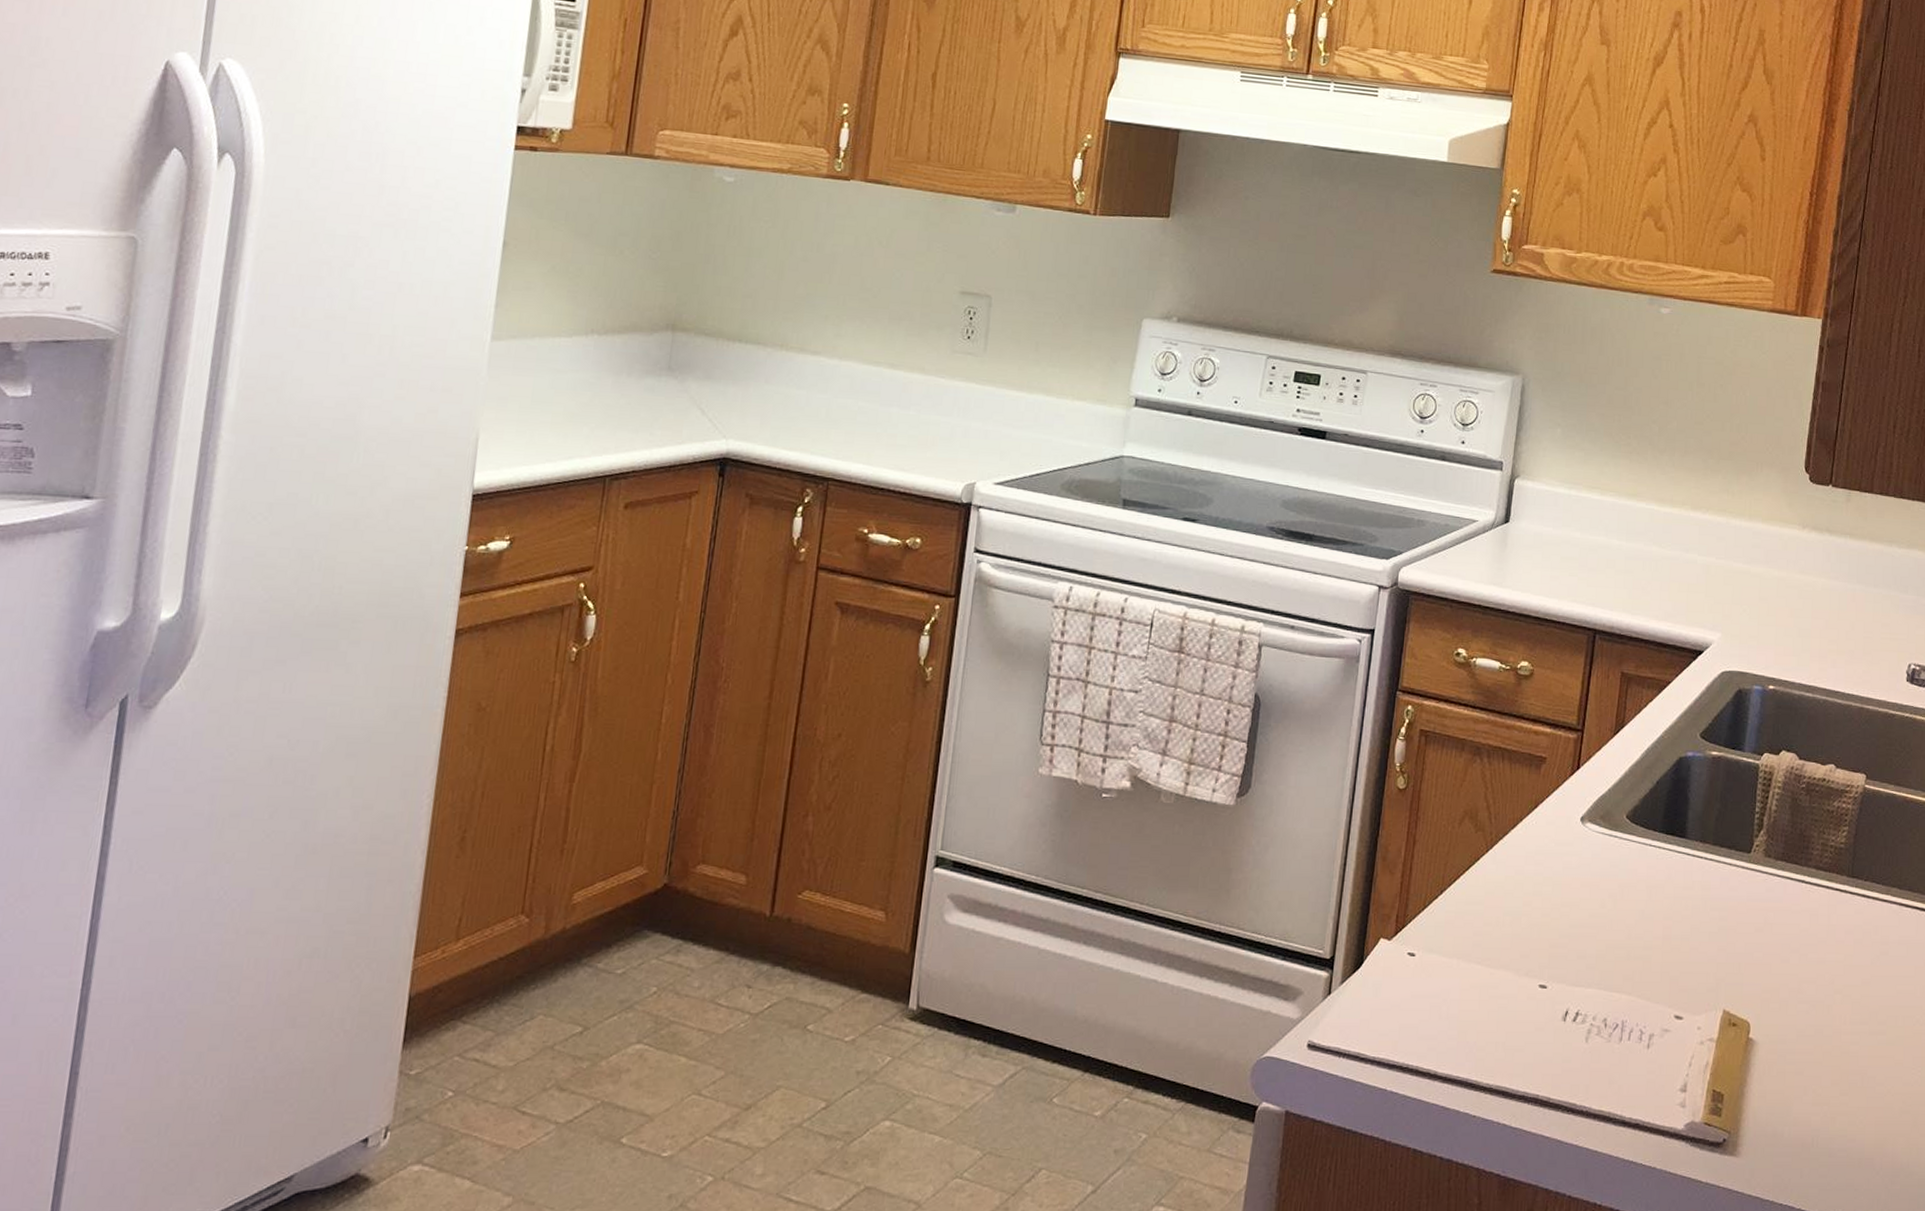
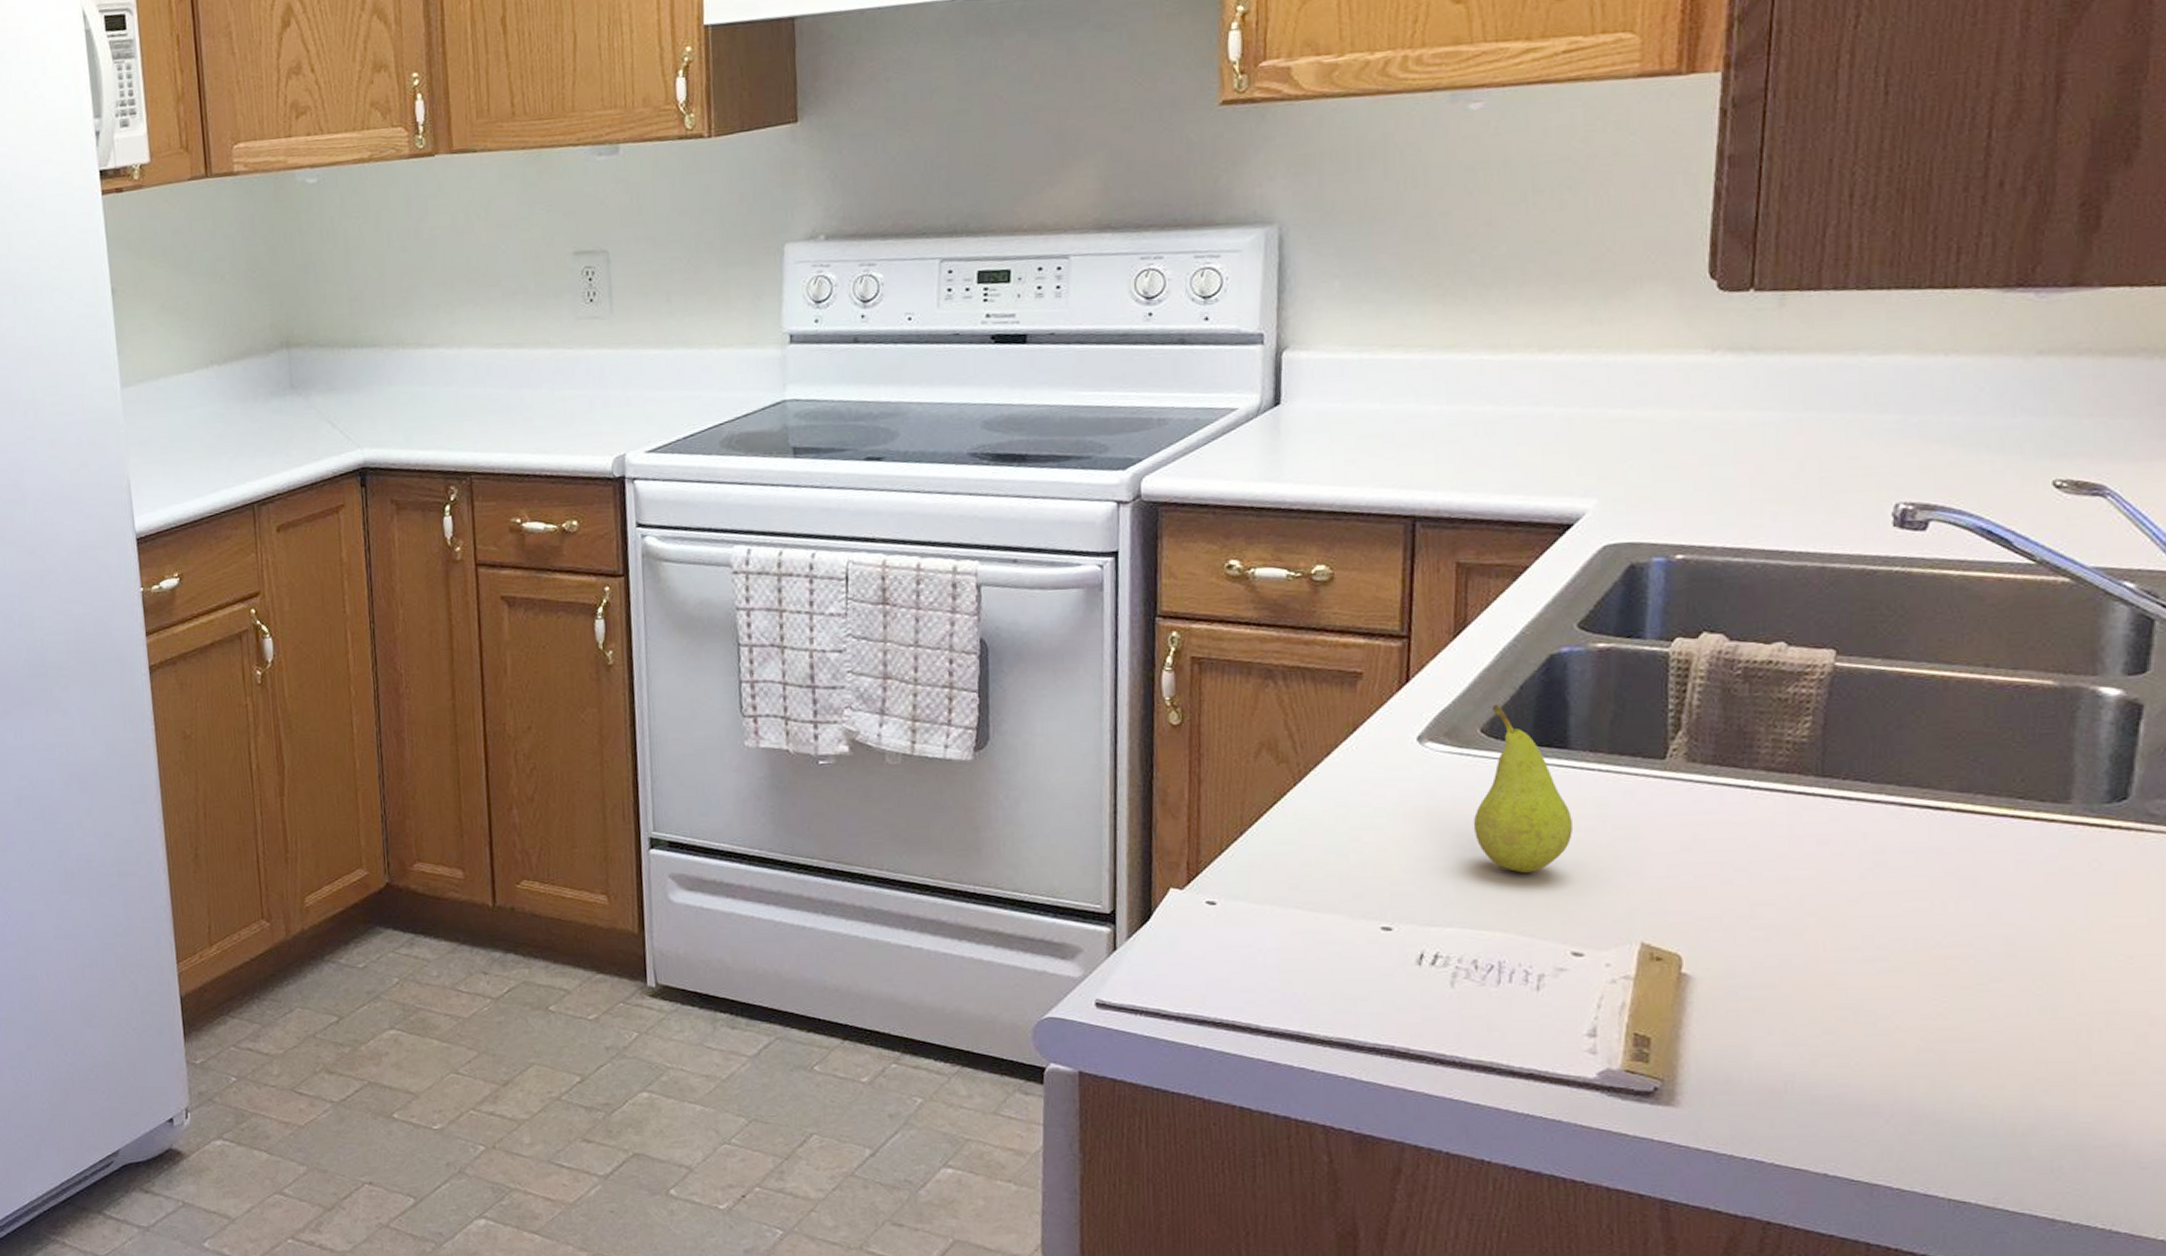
fruit: none [1614,796,1684,943] -> present [1474,705,1572,873]

